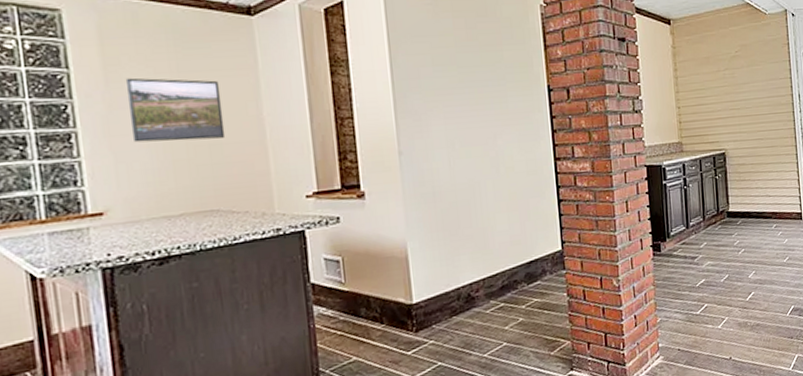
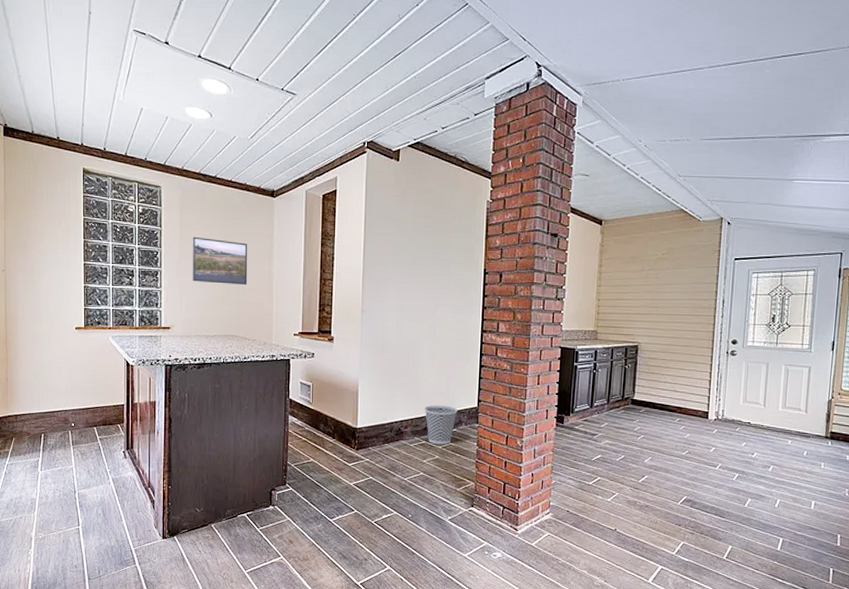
wastebasket: none [497,254,539,305] -> present [424,405,458,445]

